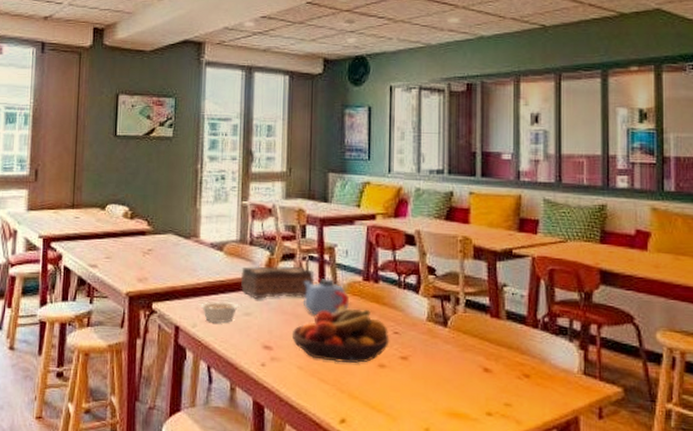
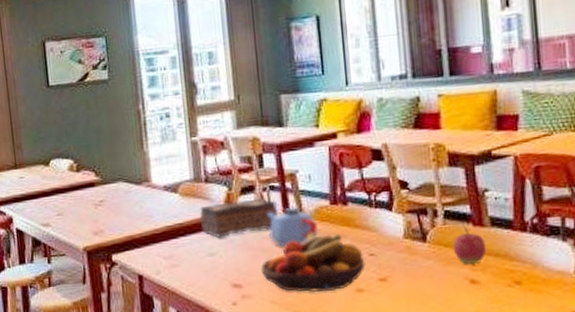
legume: present [201,301,246,323] -> none [162,243,208,267]
apple: none [470,317,501,353] -> present [452,227,487,264]

